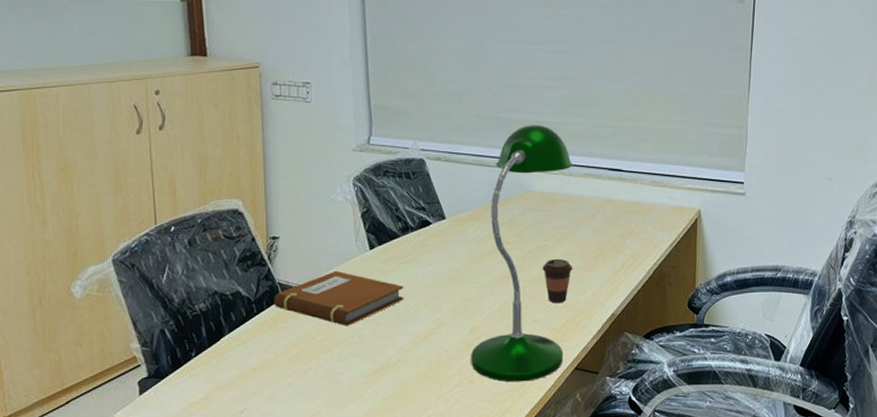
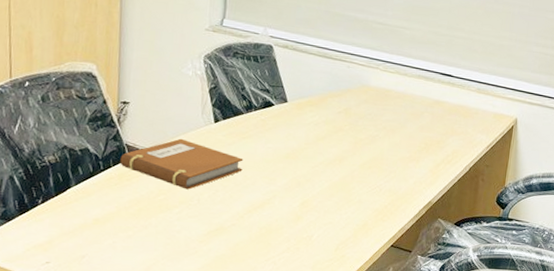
desk lamp: present [471,124,573,383] -> none [298,24,409,254]
coffee cup: present [542,258,573,304] -> none [371,148,399,188]

